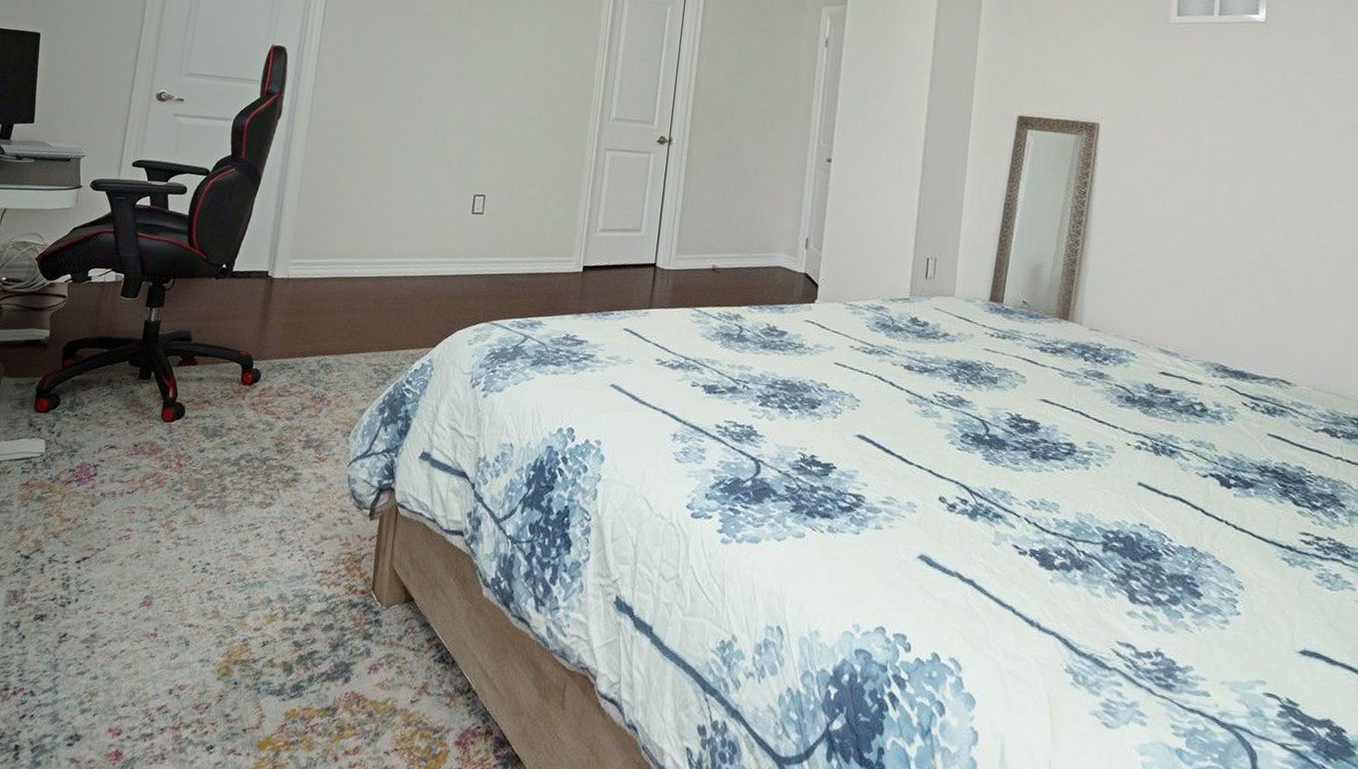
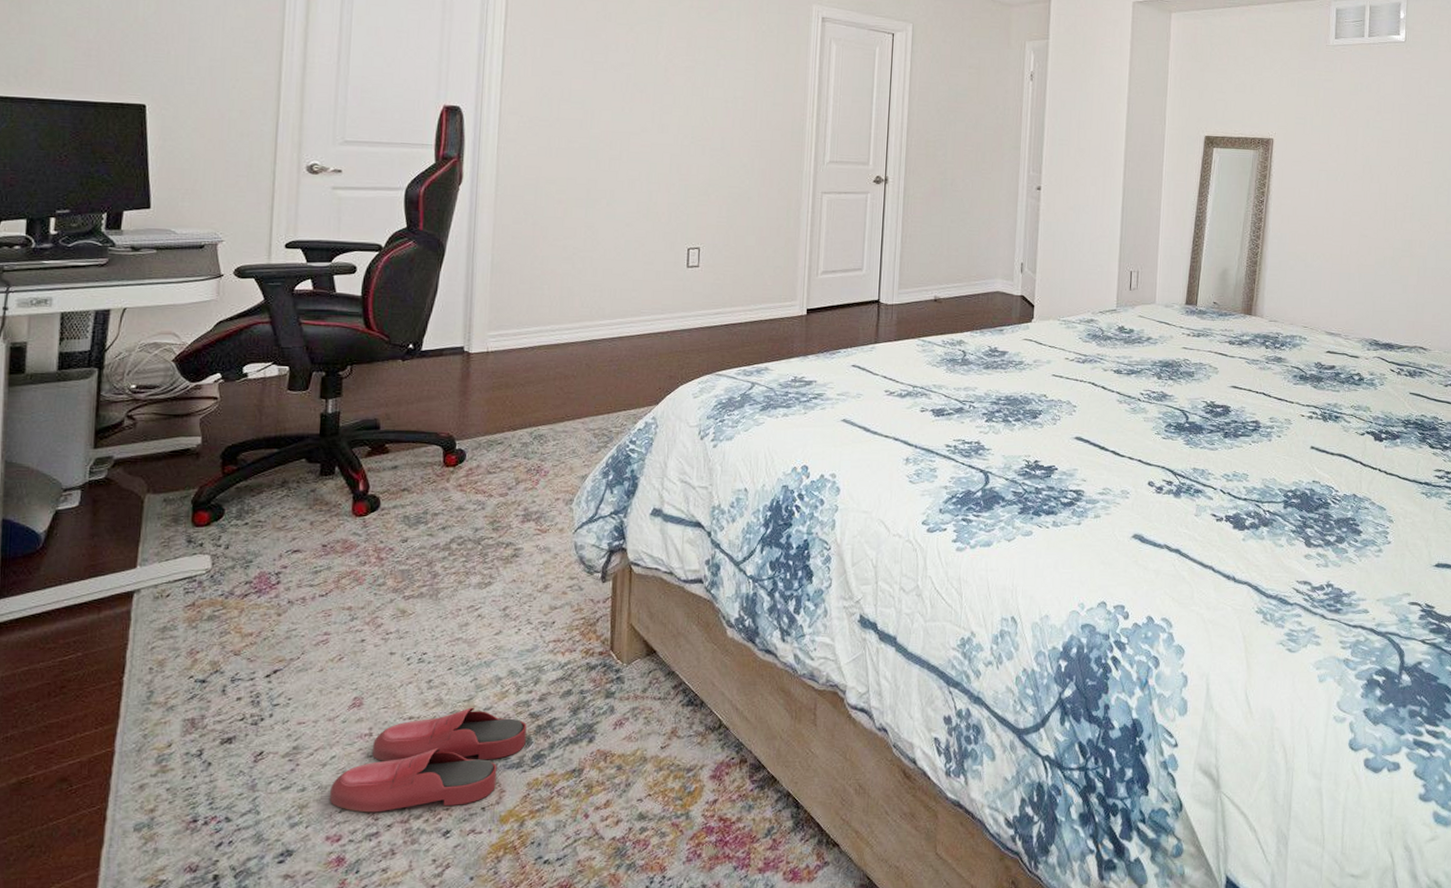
slippers: none [115,625,290,723] -> present [330,707,527,813]

